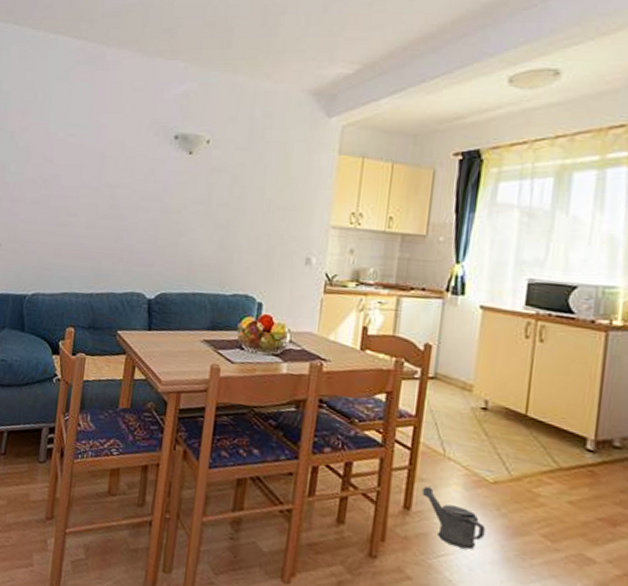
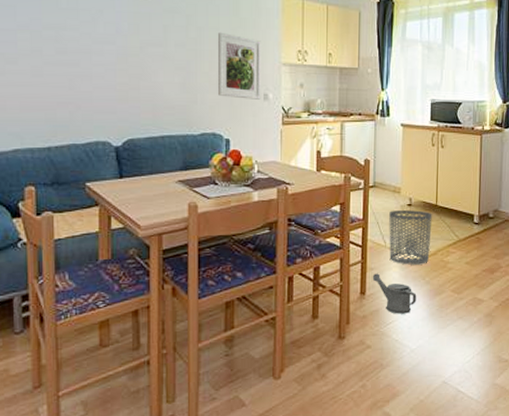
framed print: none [256,191,309,264] -> present [218,32,261,100]
waste bin: none [449,412,518,490] -> present [389,210,432,265]

